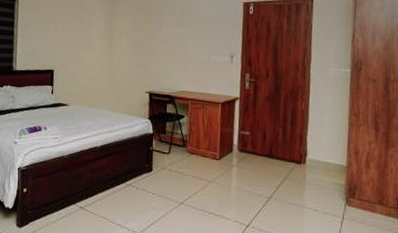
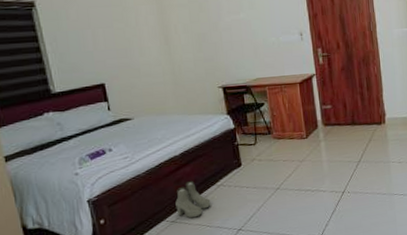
boots: none [86,173,118,210] -> present [175,181,211,219]

